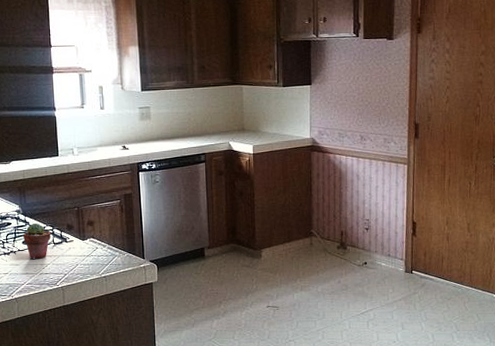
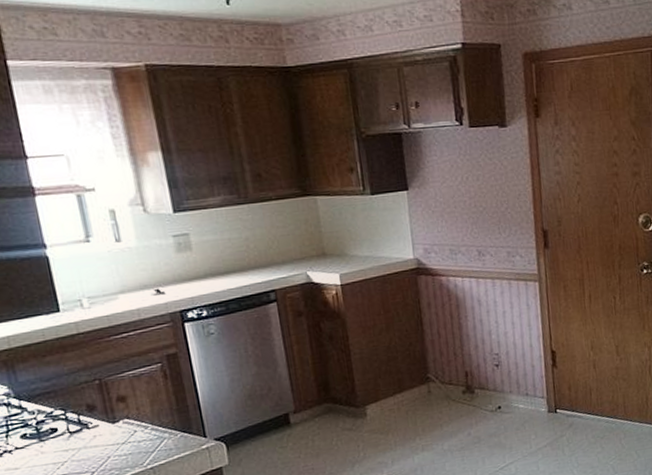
potted succulent: present [23,224,52,259] -> none [20,408,64,458]

